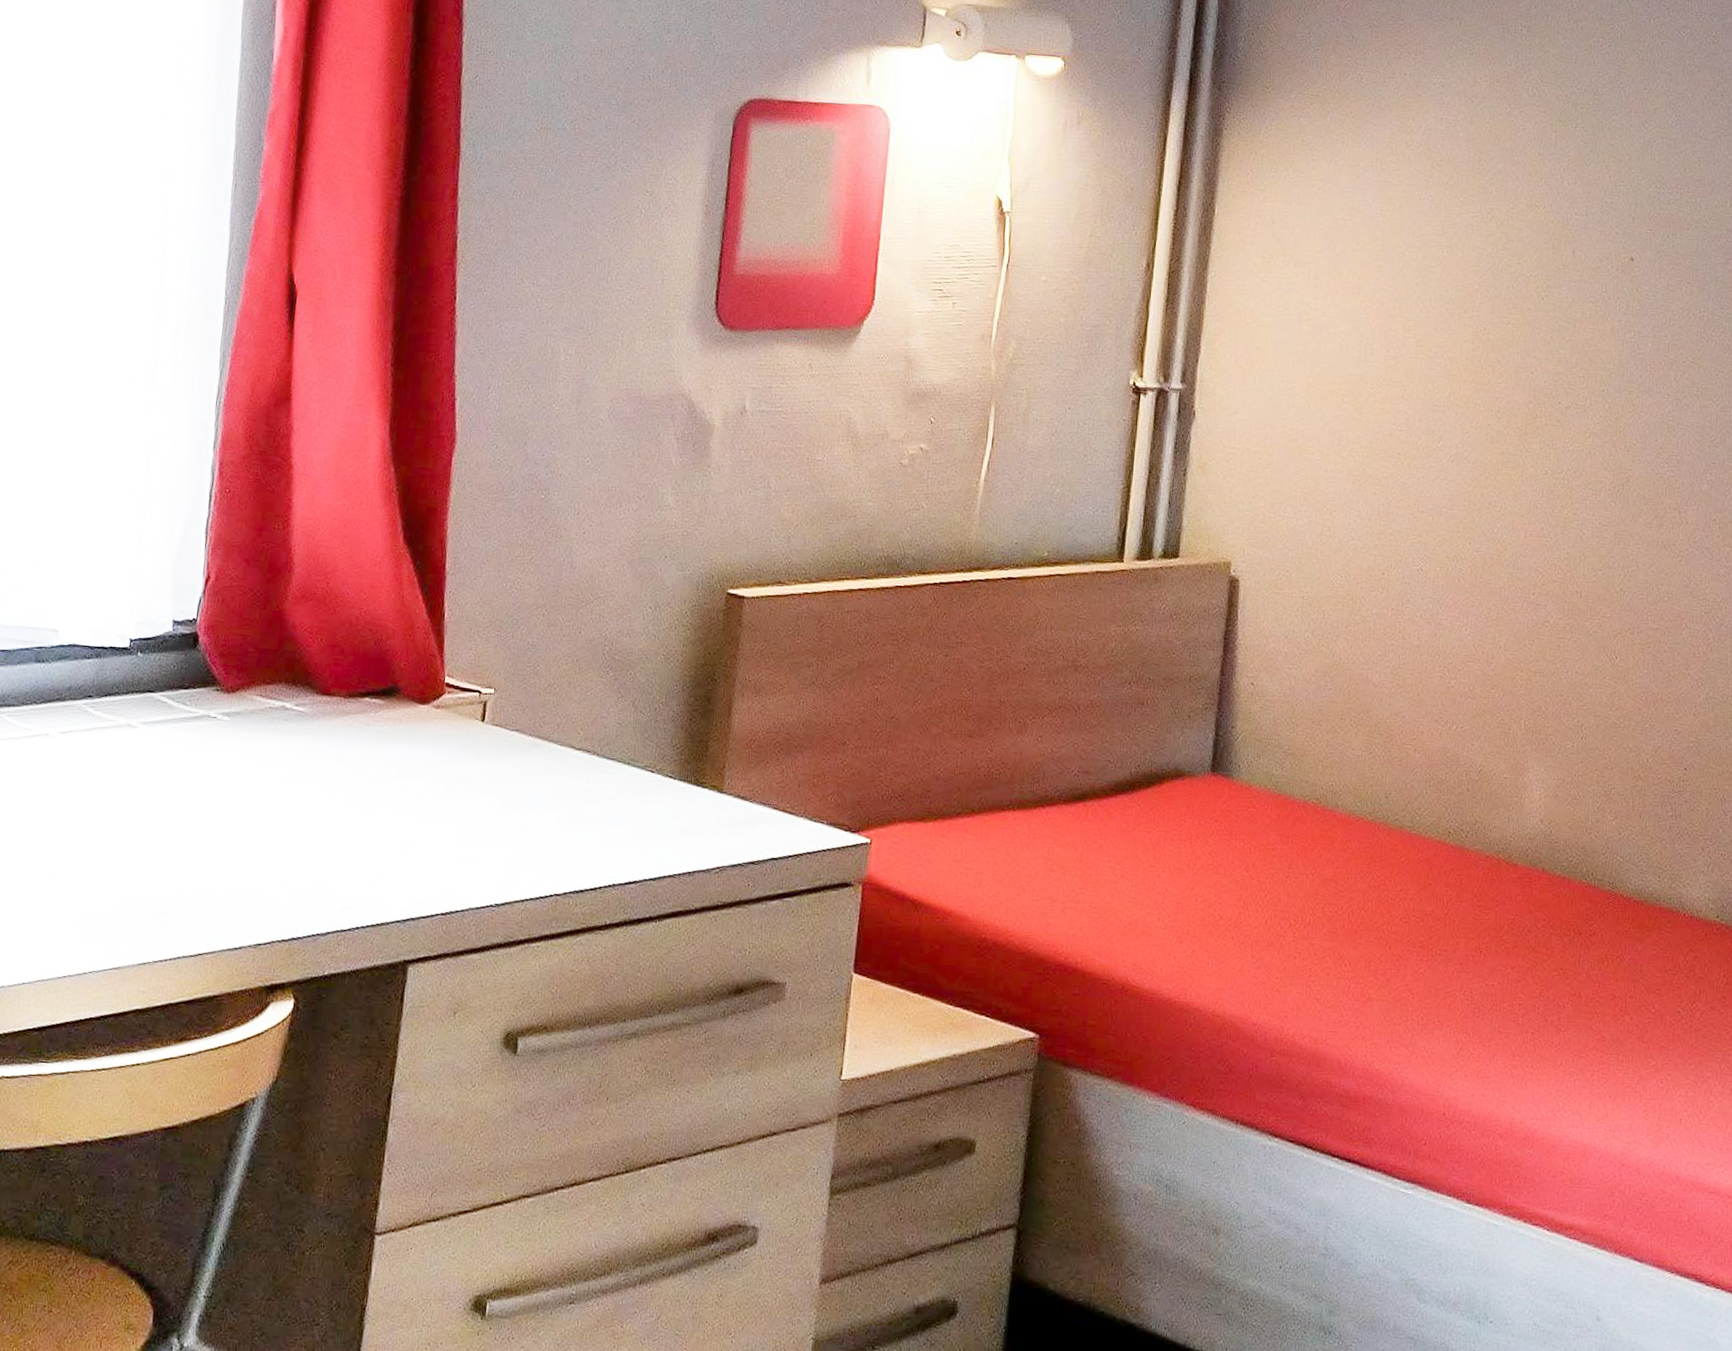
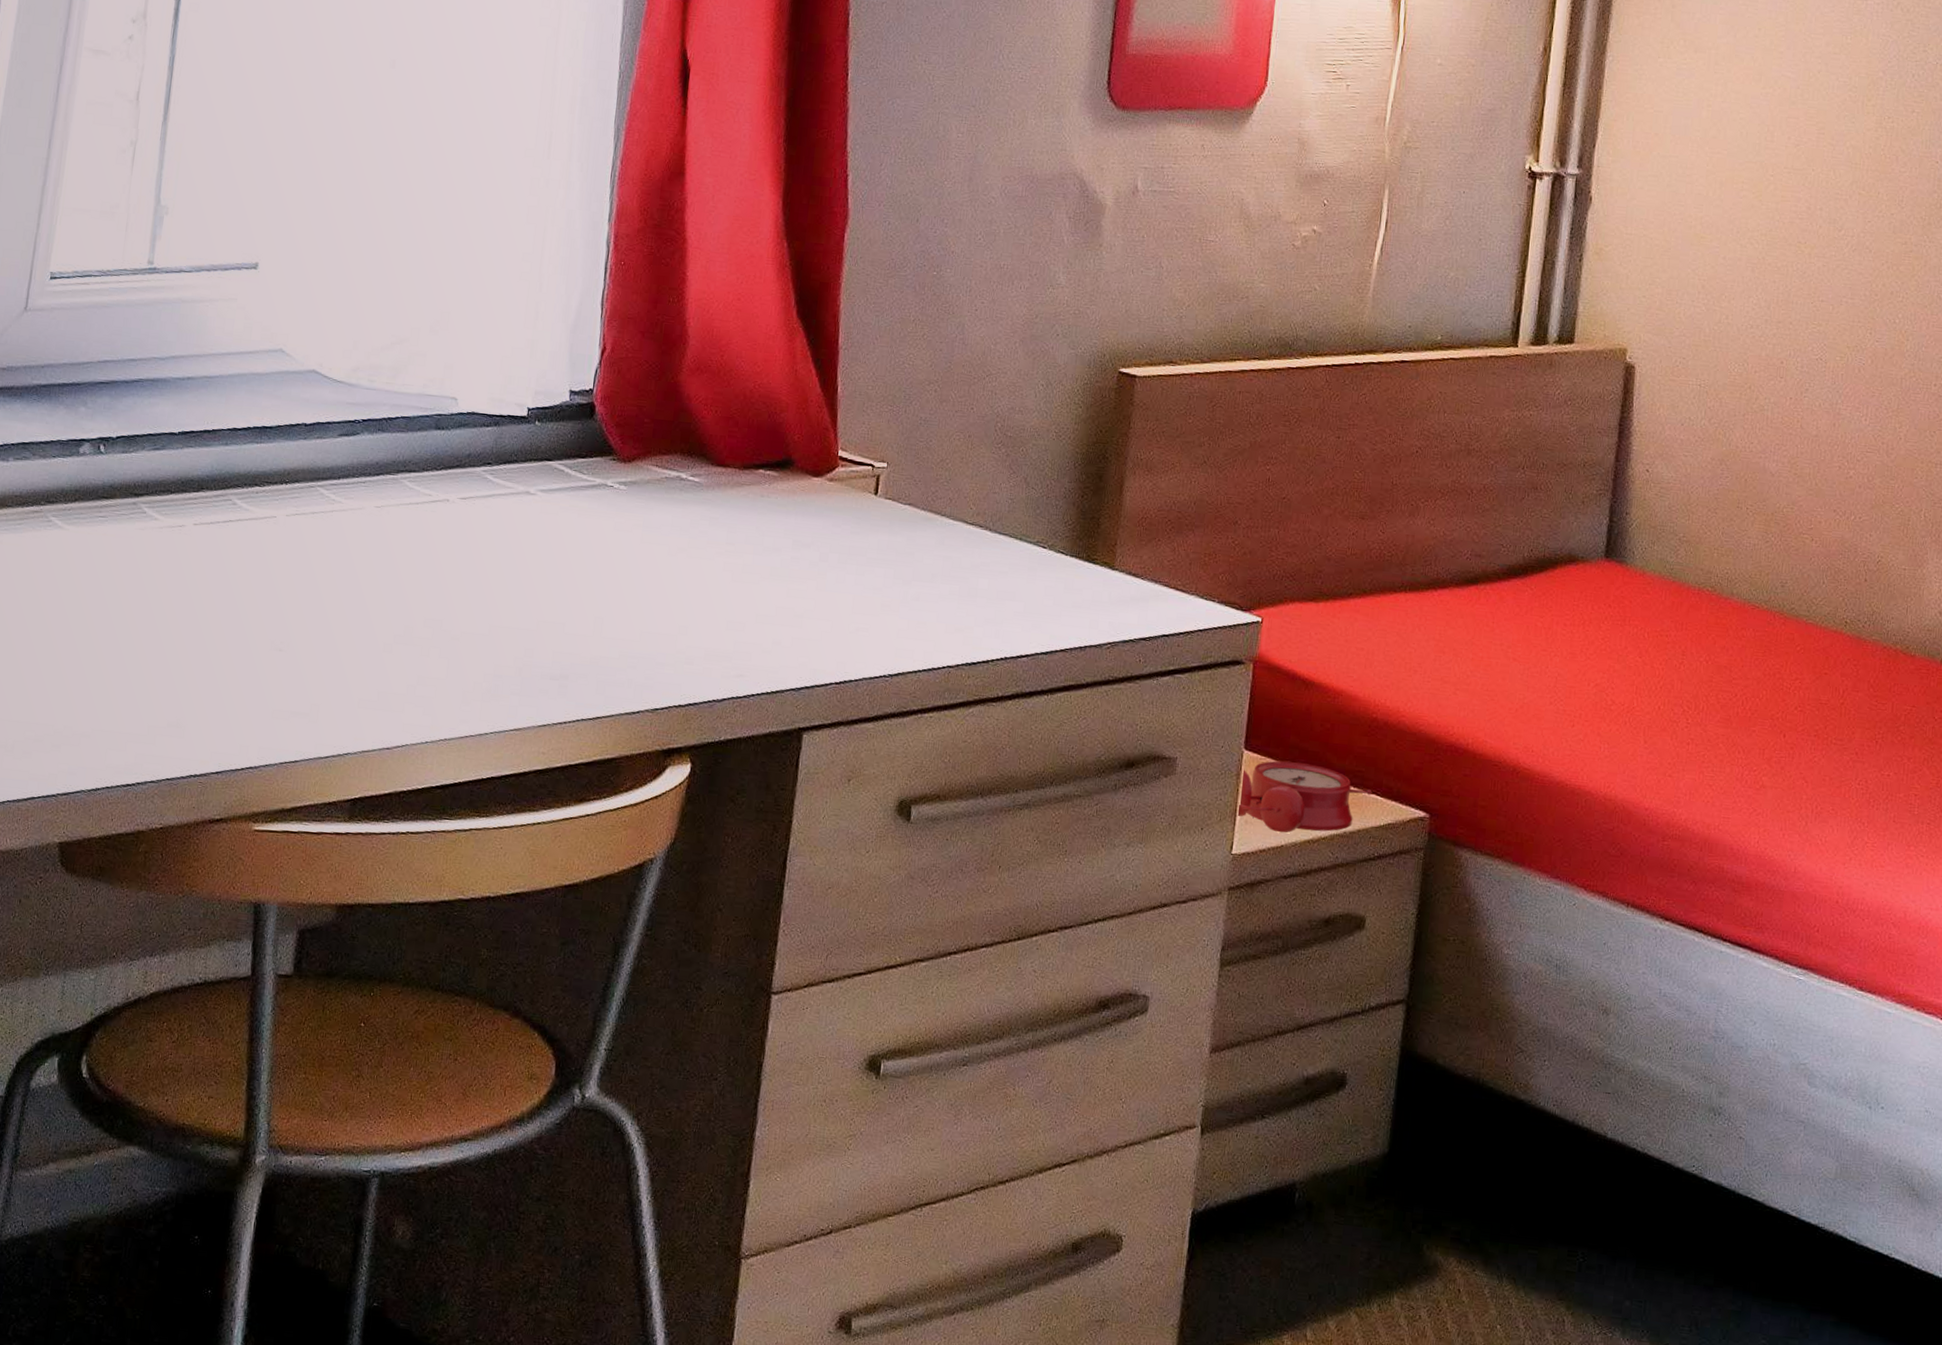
alarm clock: none [845,983,981,1058] -> present [1236,760,1371,833]

